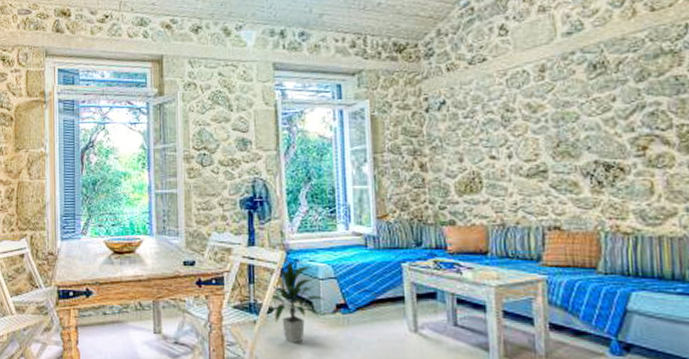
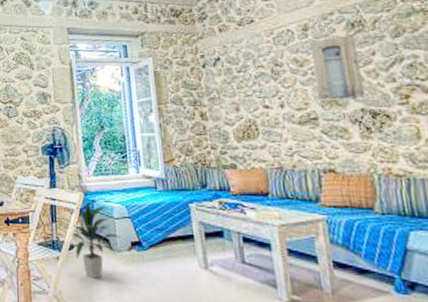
wall art: none [545,78,600,149] -> present [309,35,365,99]

